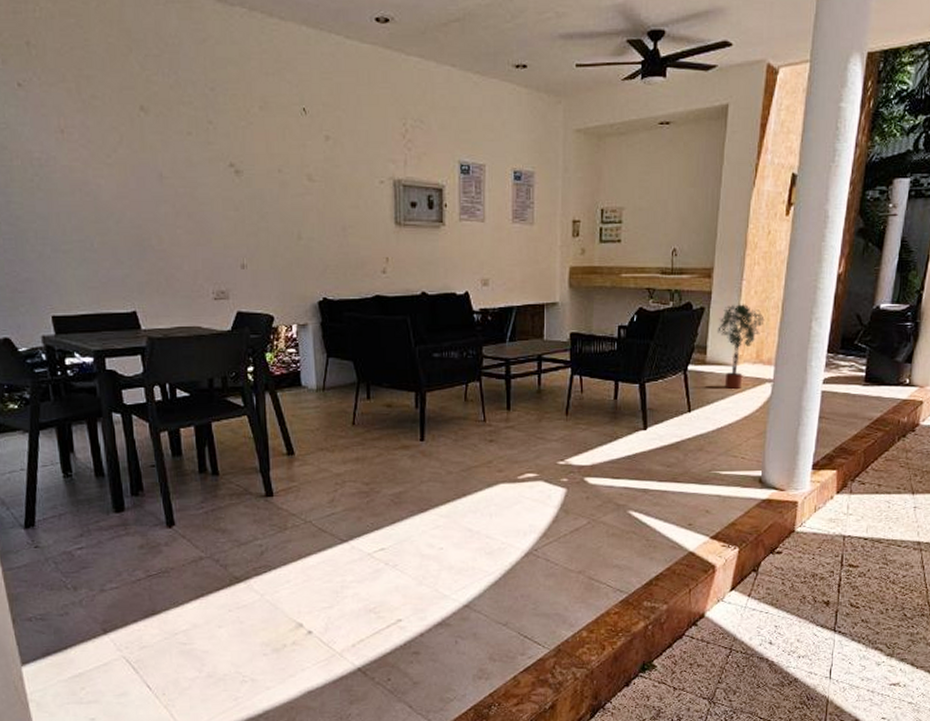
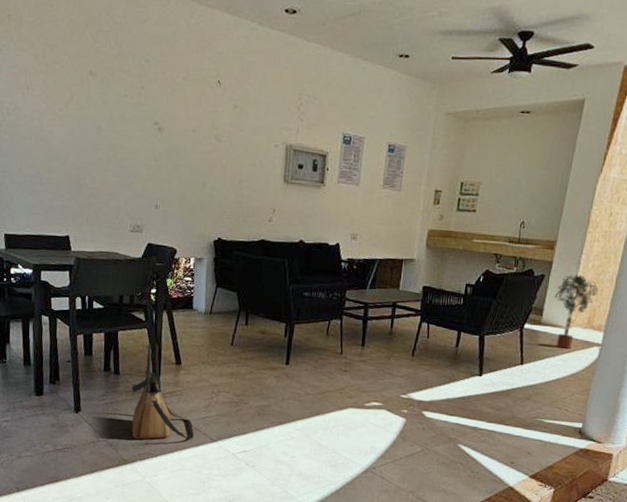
tote bag: none [235,432,319,550] -> present [131,343,194,439]

